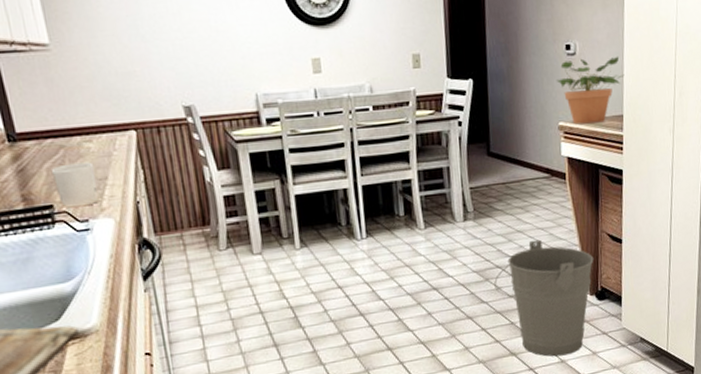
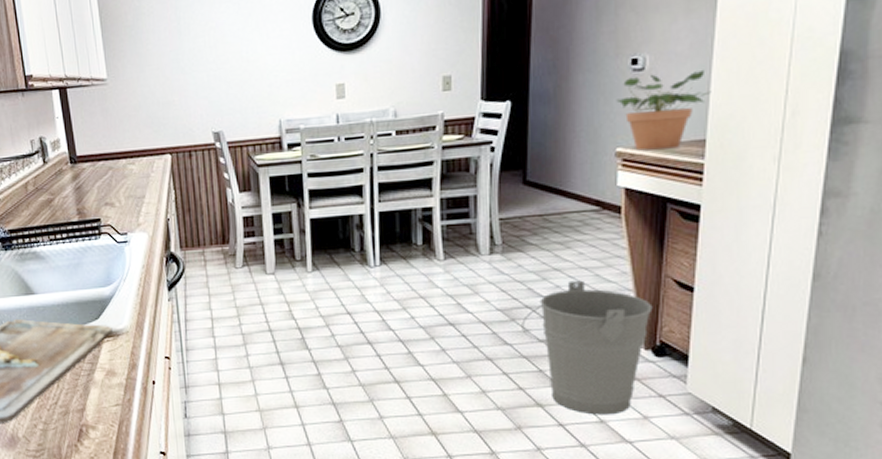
mug: present [51,162,101,208] -> none [101,182,138,222]

